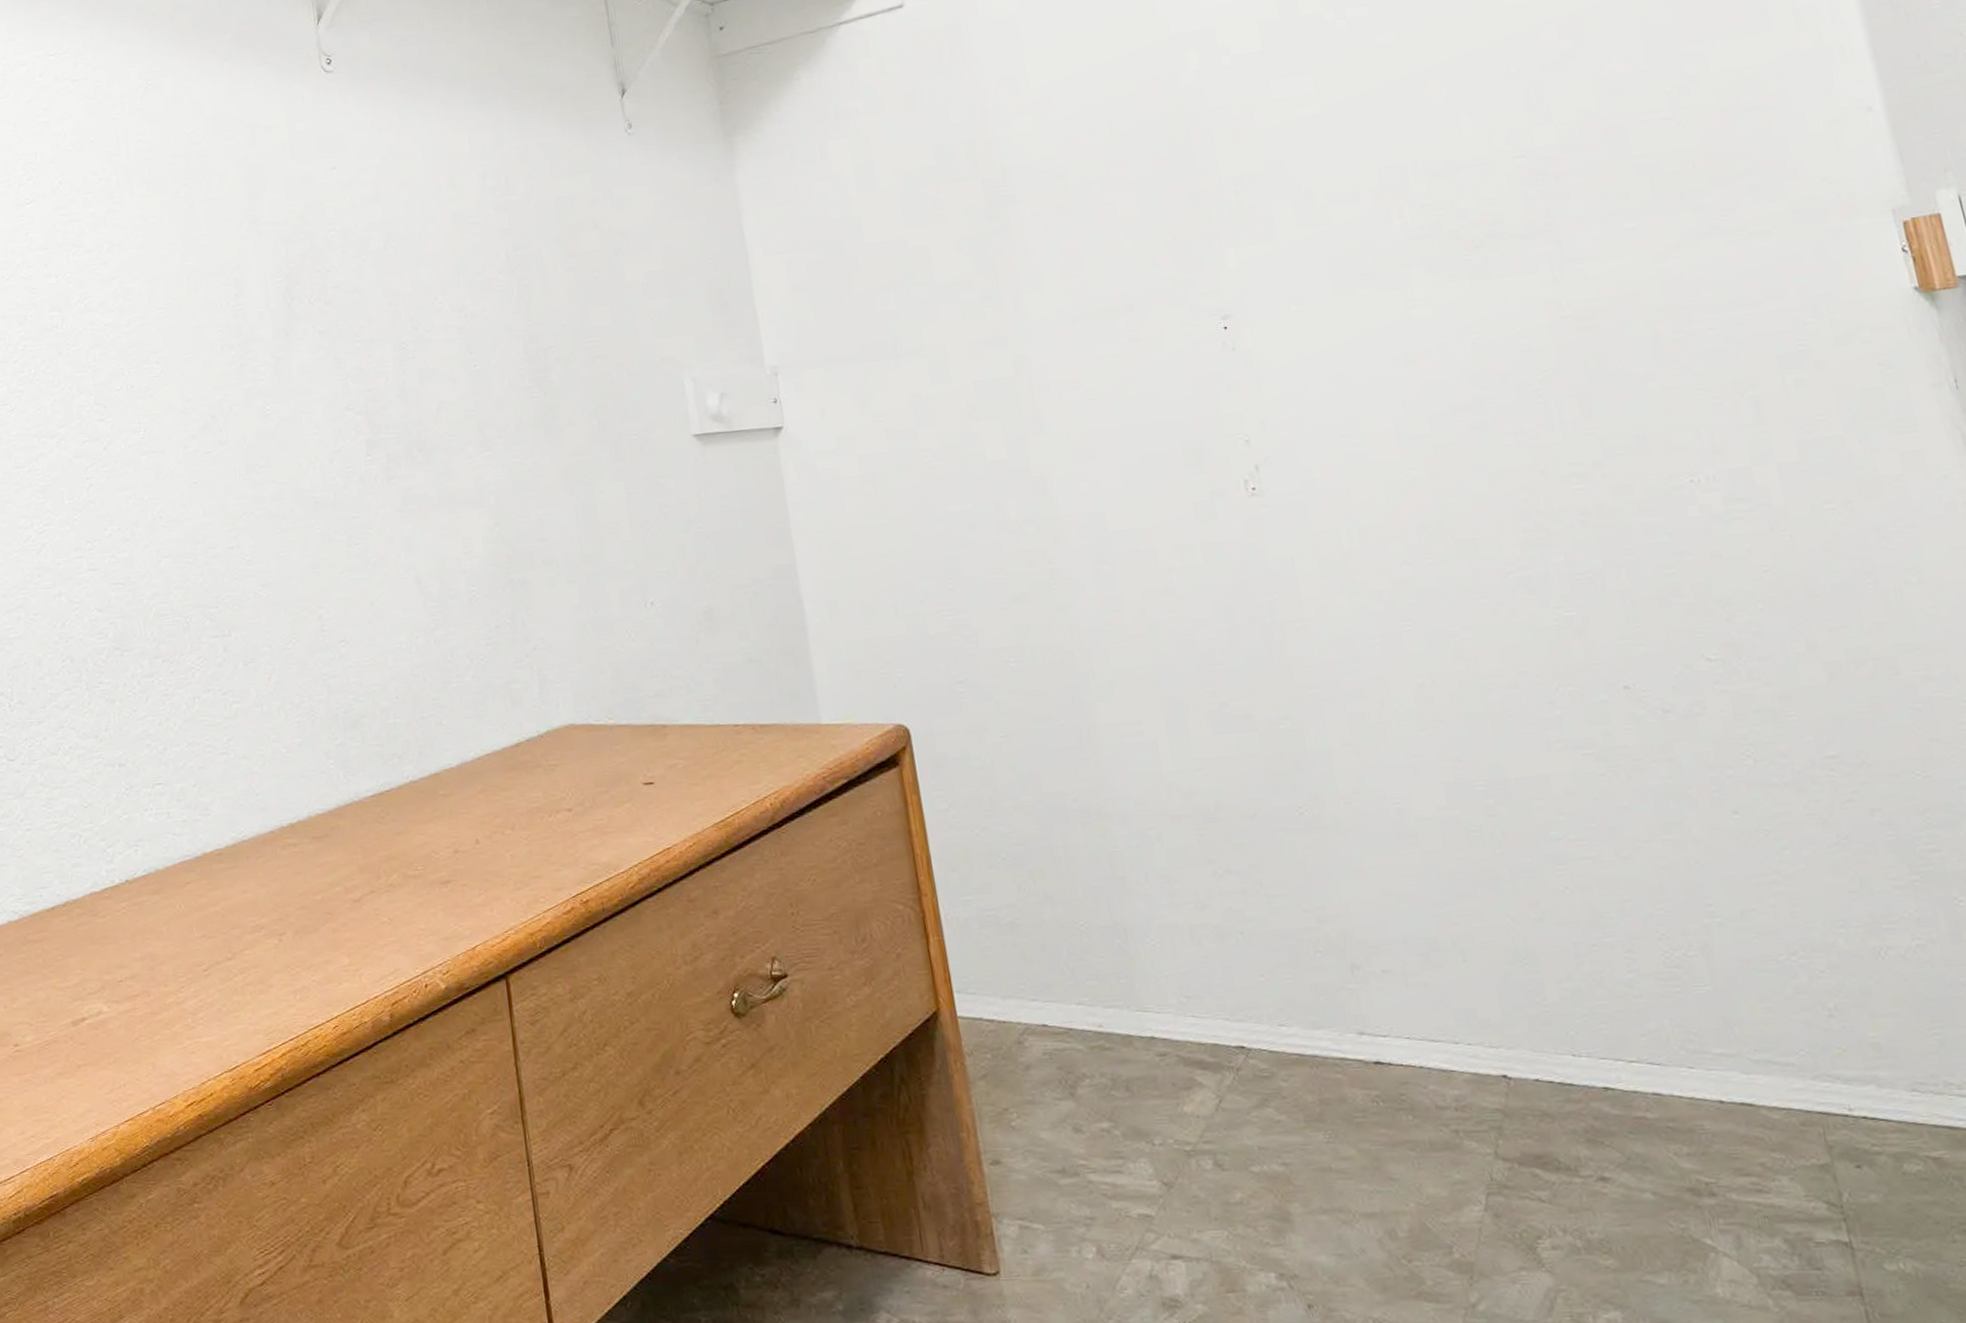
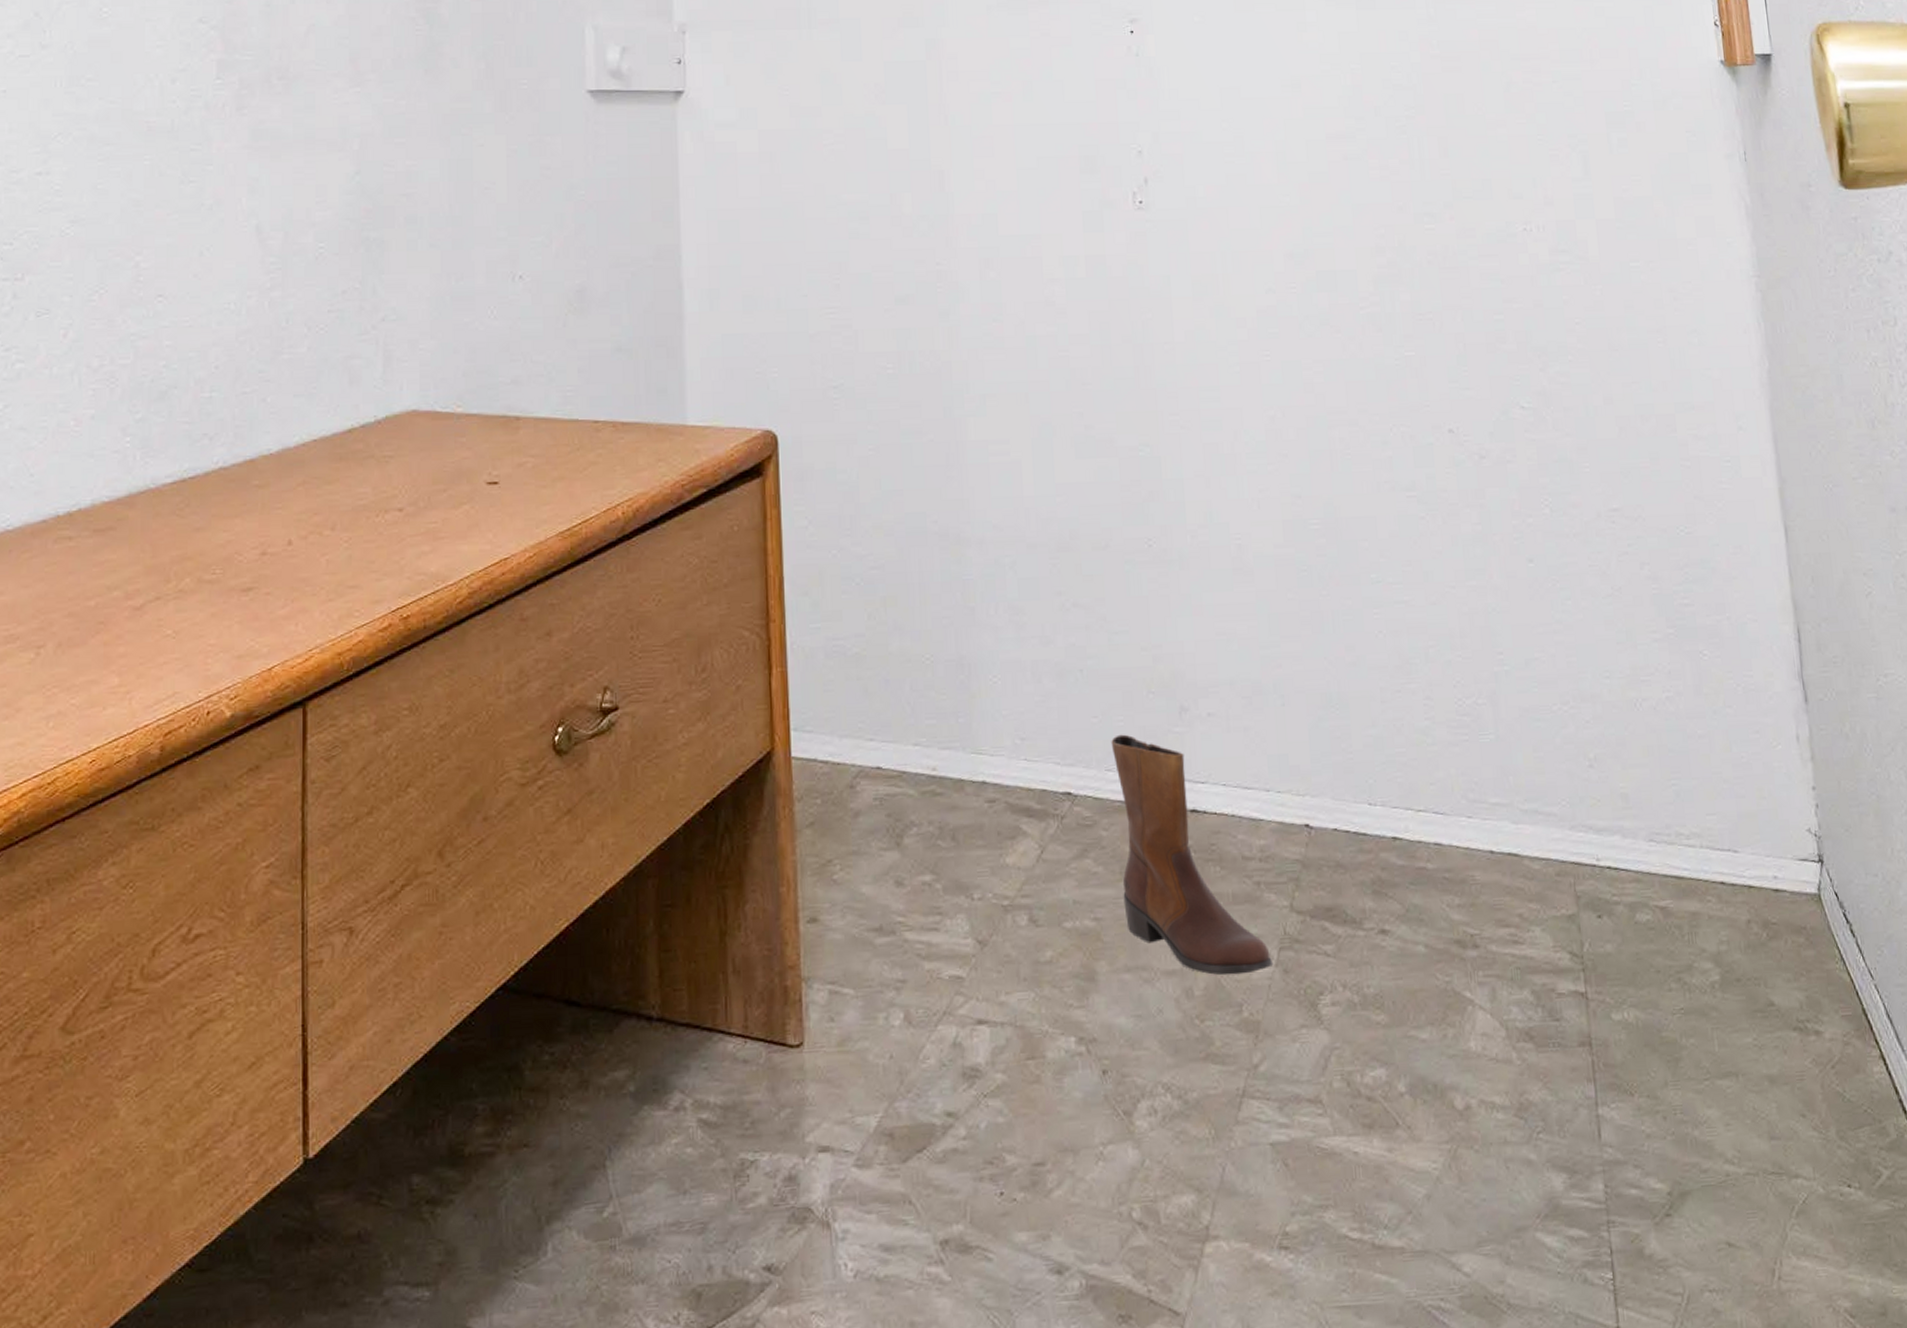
boot: none [1281,991,1482,1219] -> present [1111,734,1274,976]

